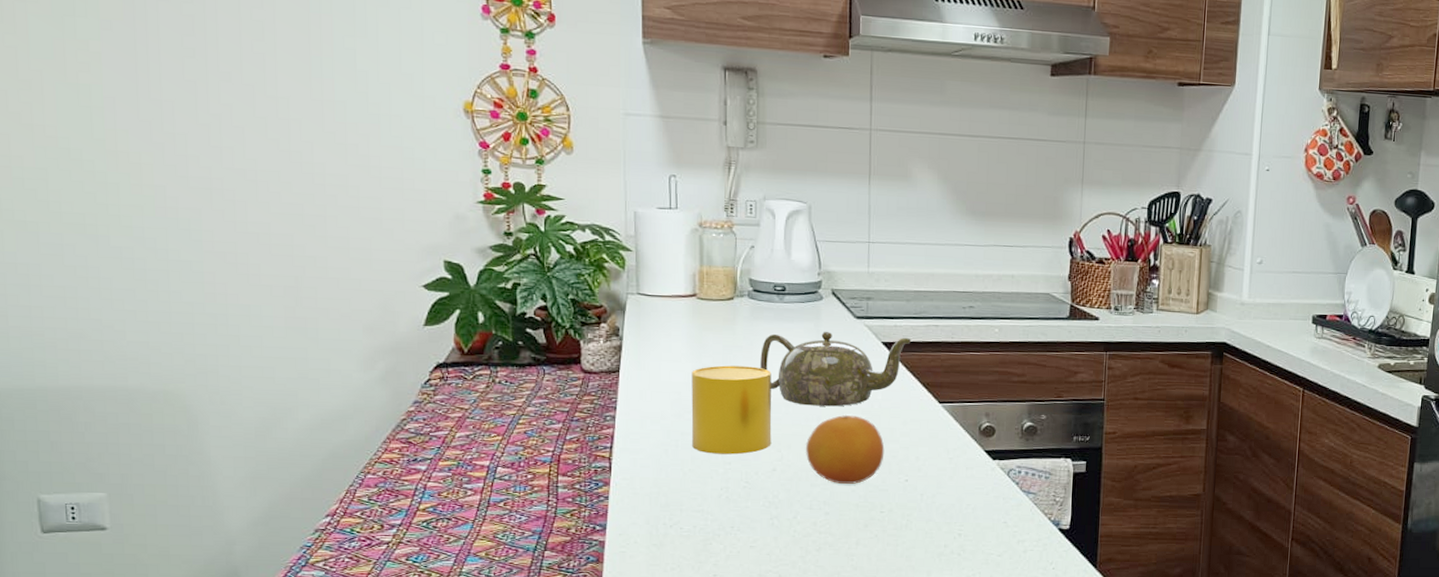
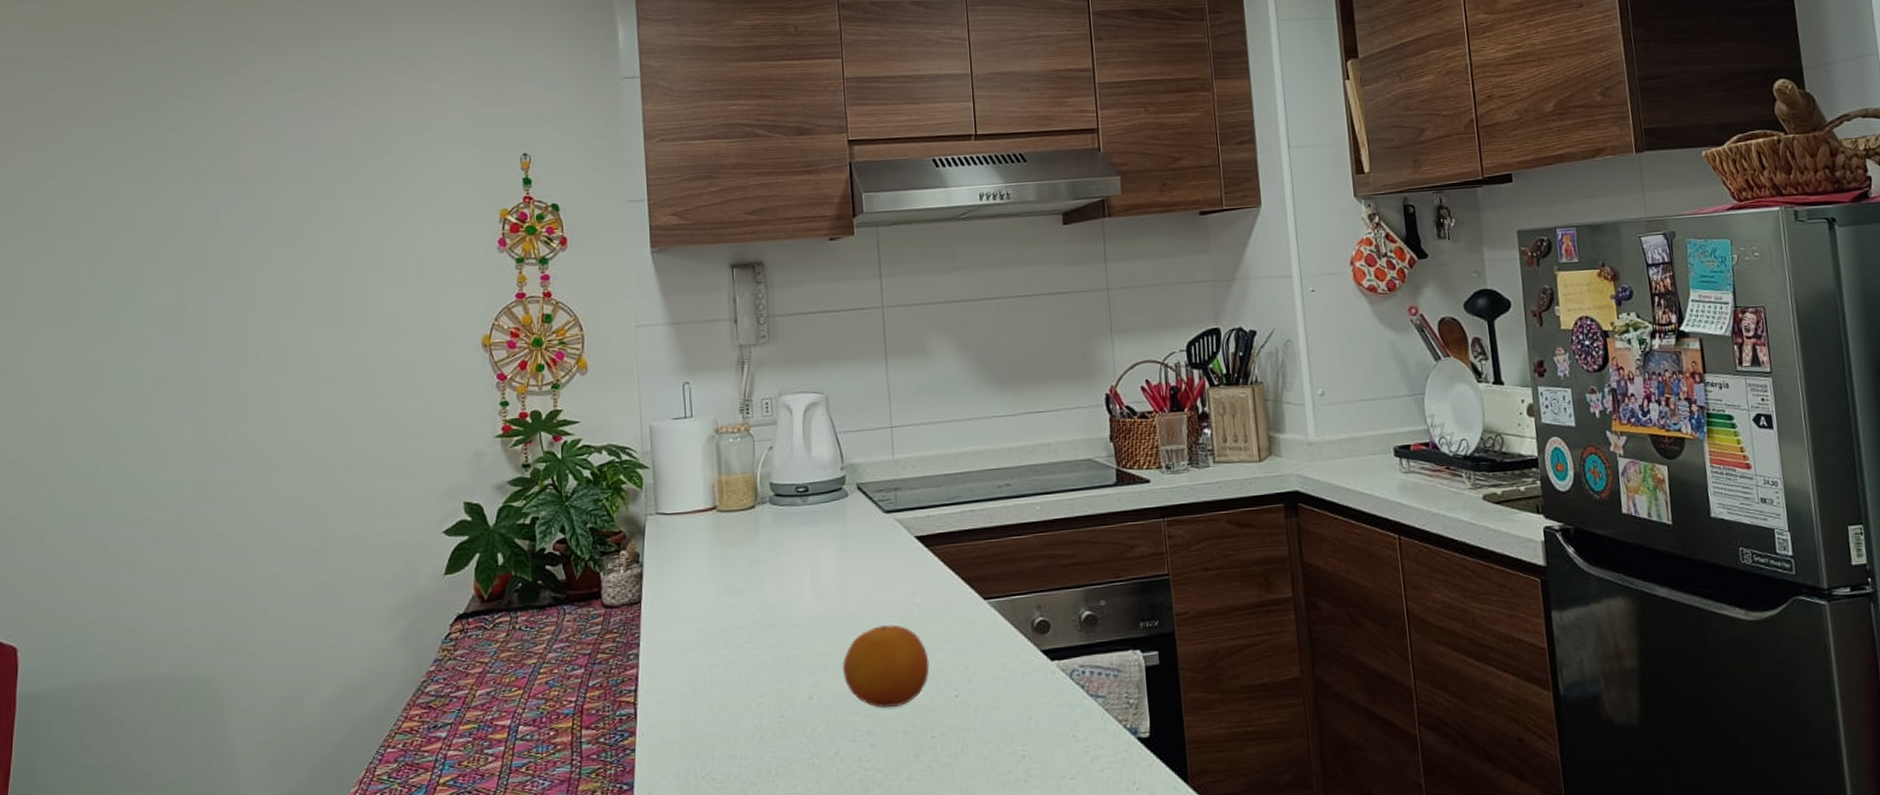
cup: present [691,365,772,455] -> none [716,580,805,687]
teapot: present [760,331,911,407] -> none [787,528,946,619]

